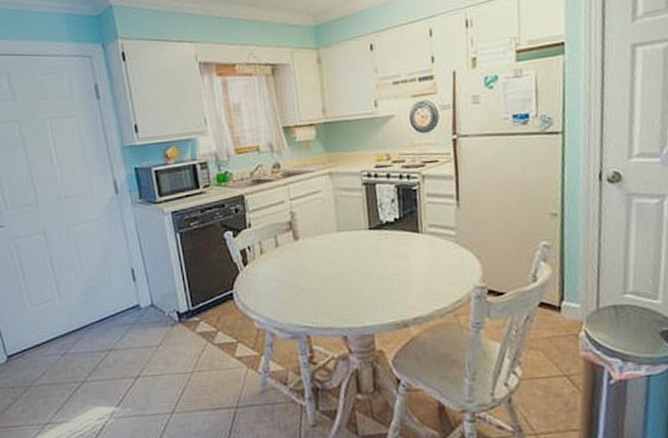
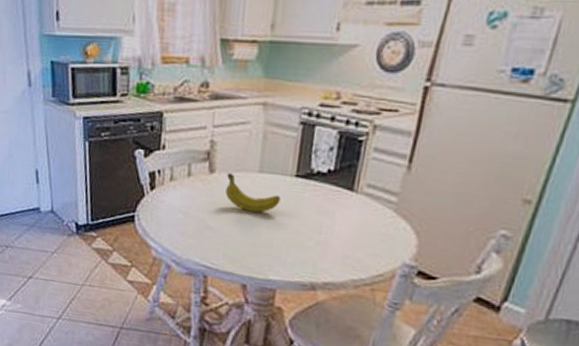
fruit: none [310,237,361,268] -> present [225,173,280,213]

